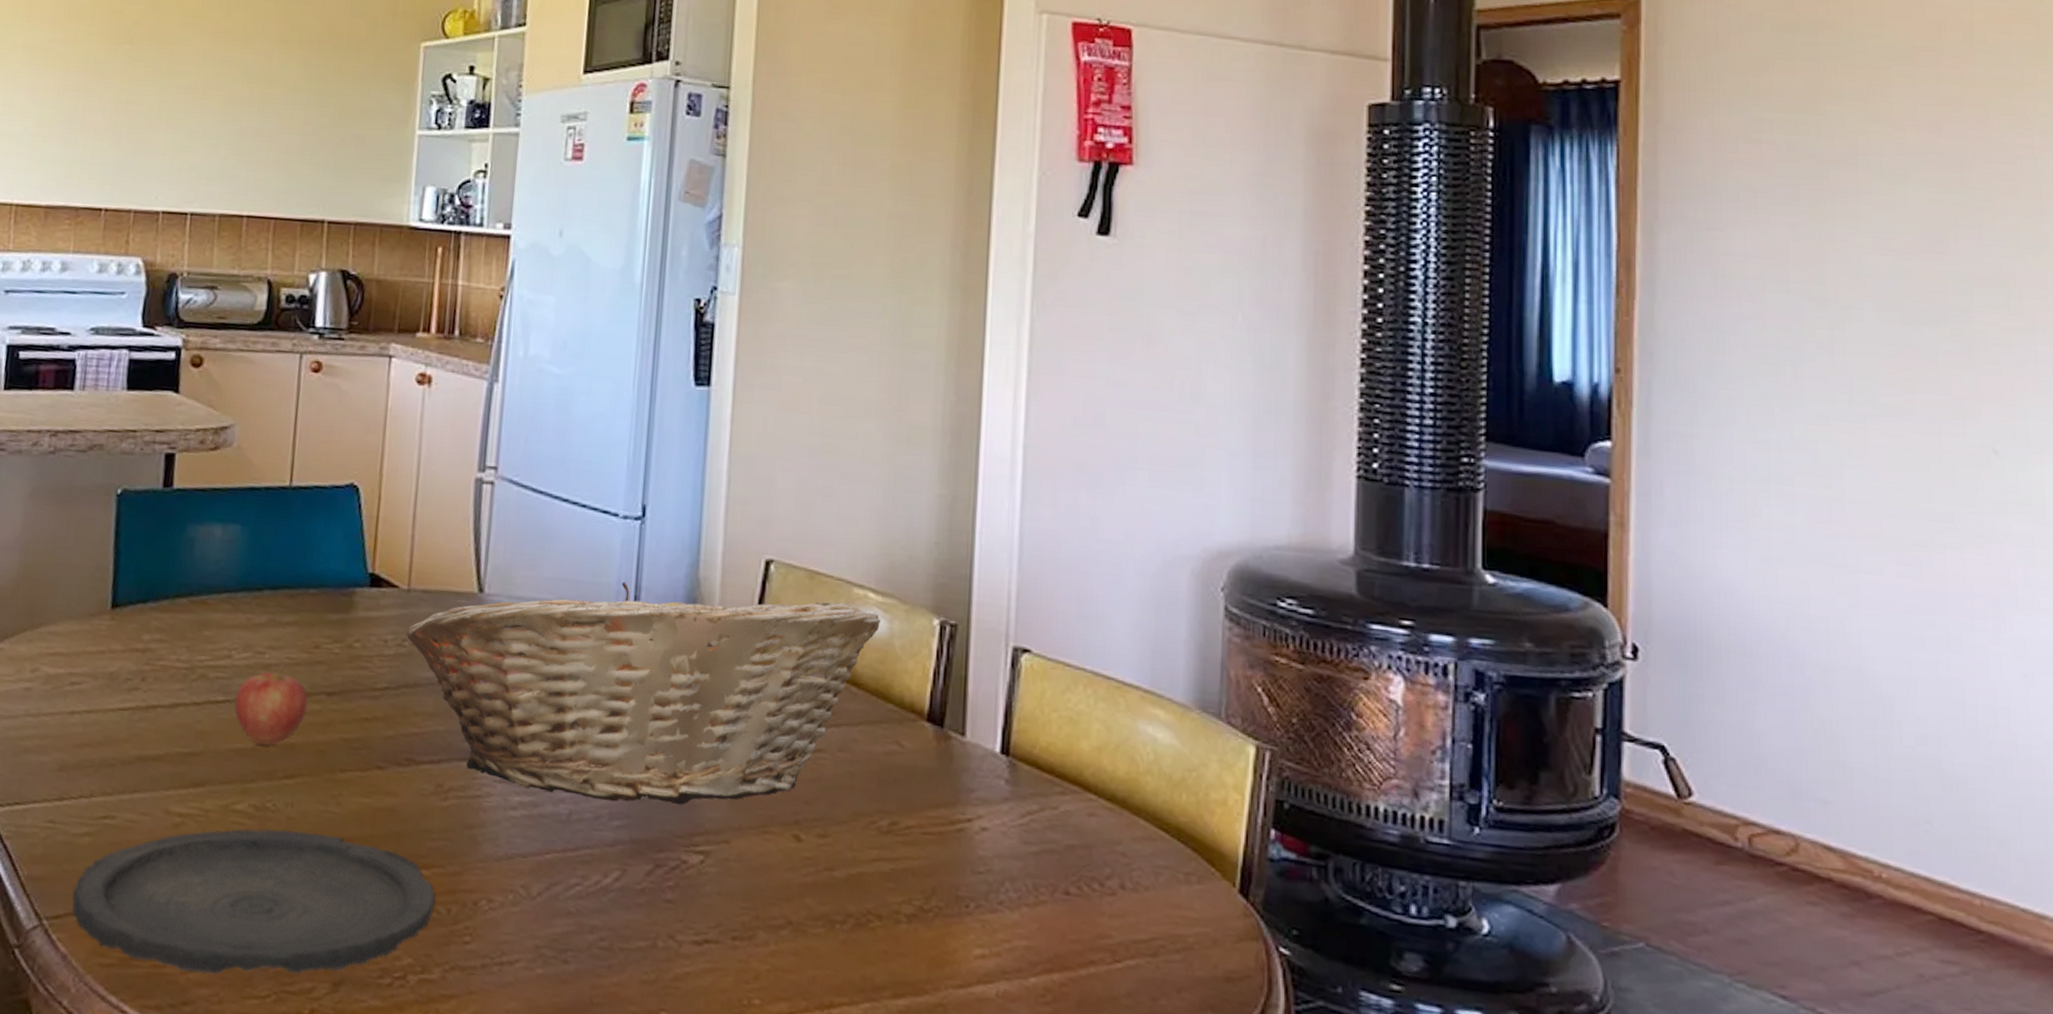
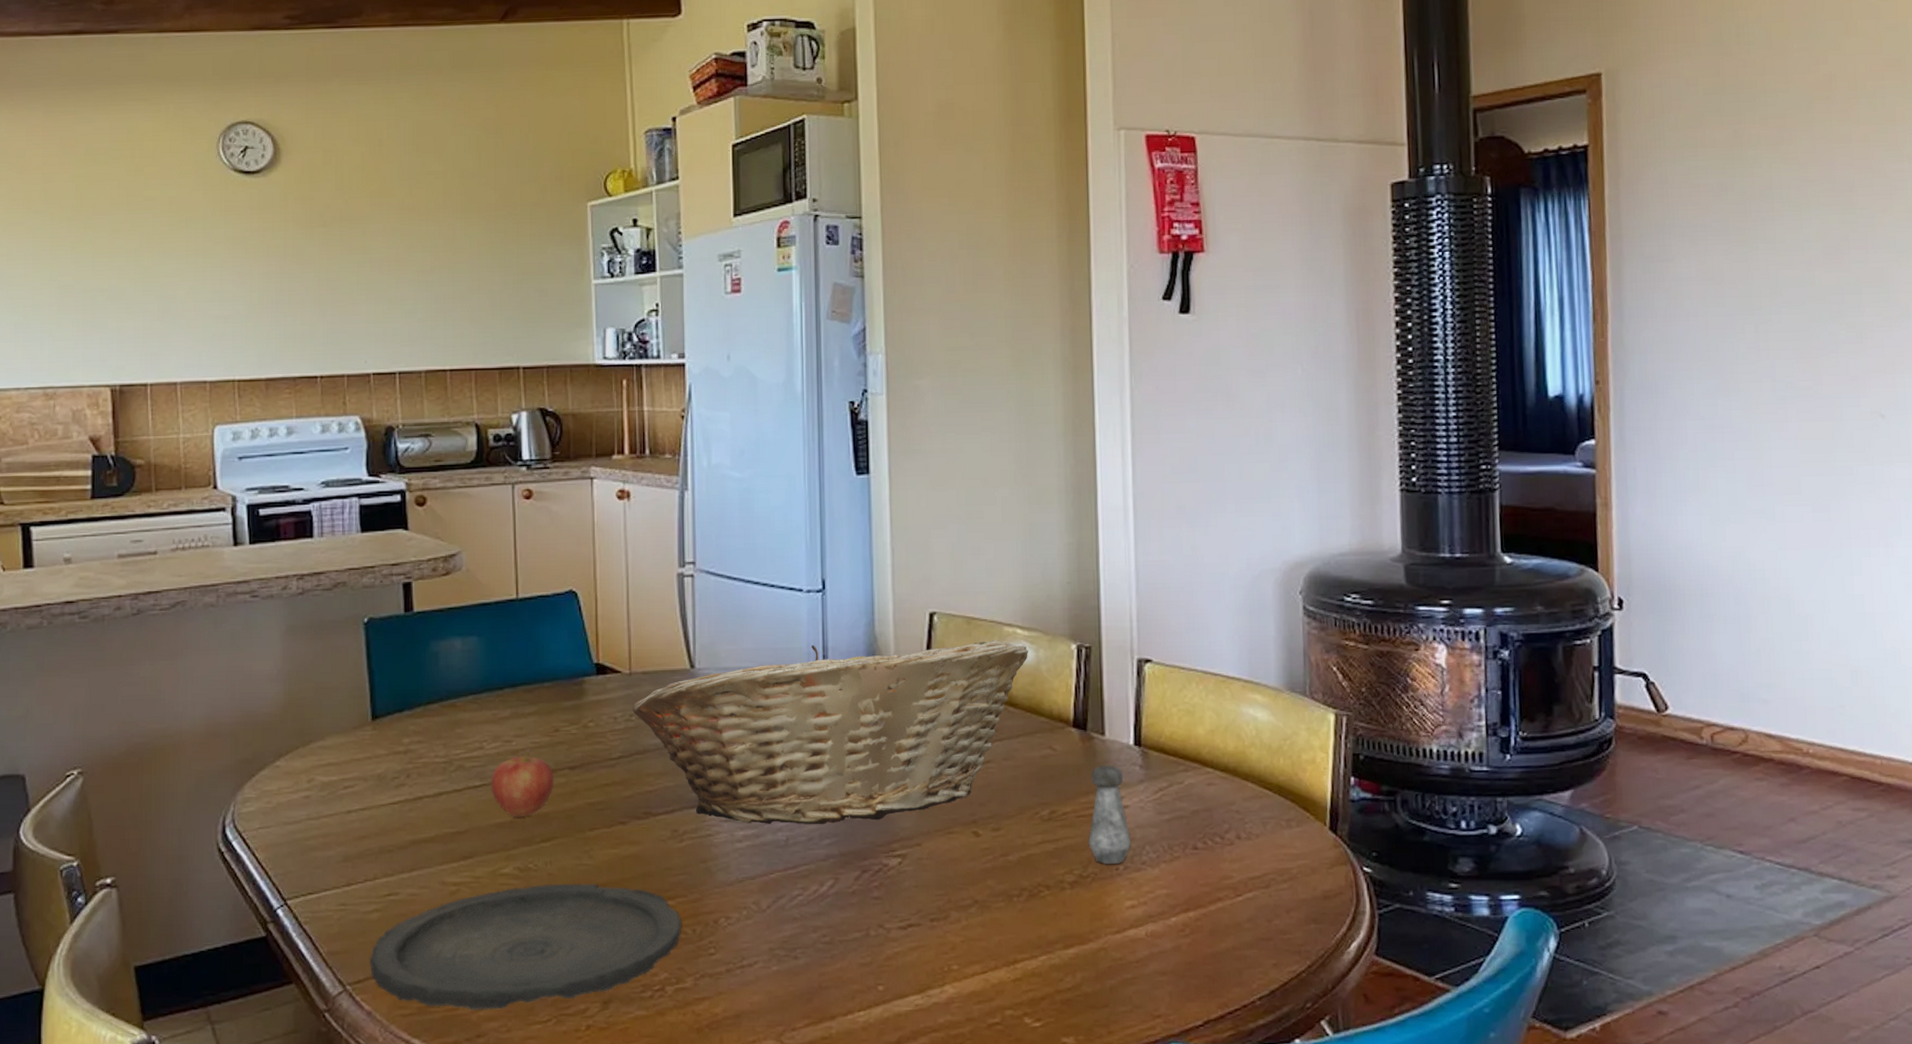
salt shaker: none [933,772,988,901] -> present [1087,765,1132,865]

